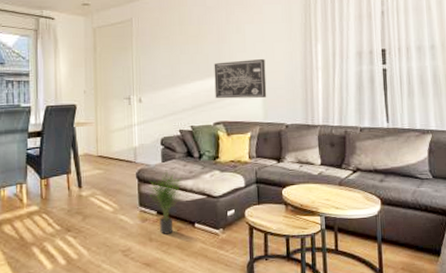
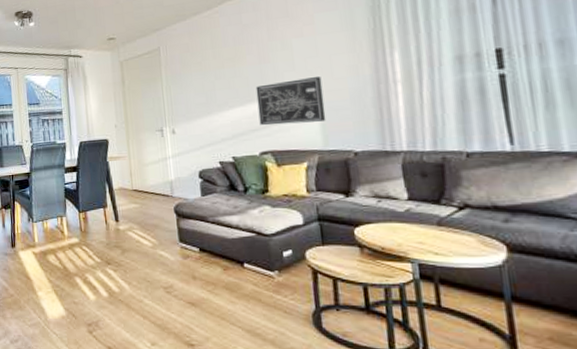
potted plant: present [149,171,181,234] -> none [189,206,225,273]

